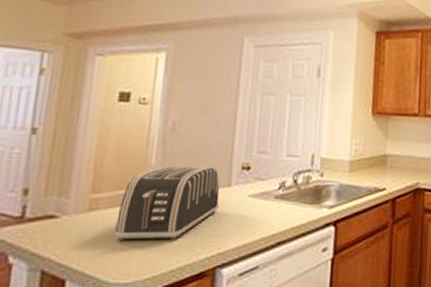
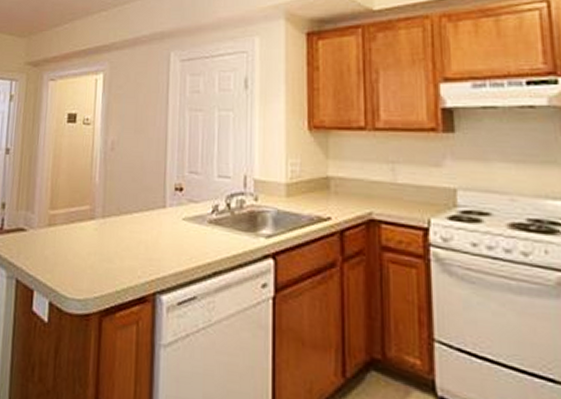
toaster: present [113,166,220,242] -> none [68,185,156,260]

